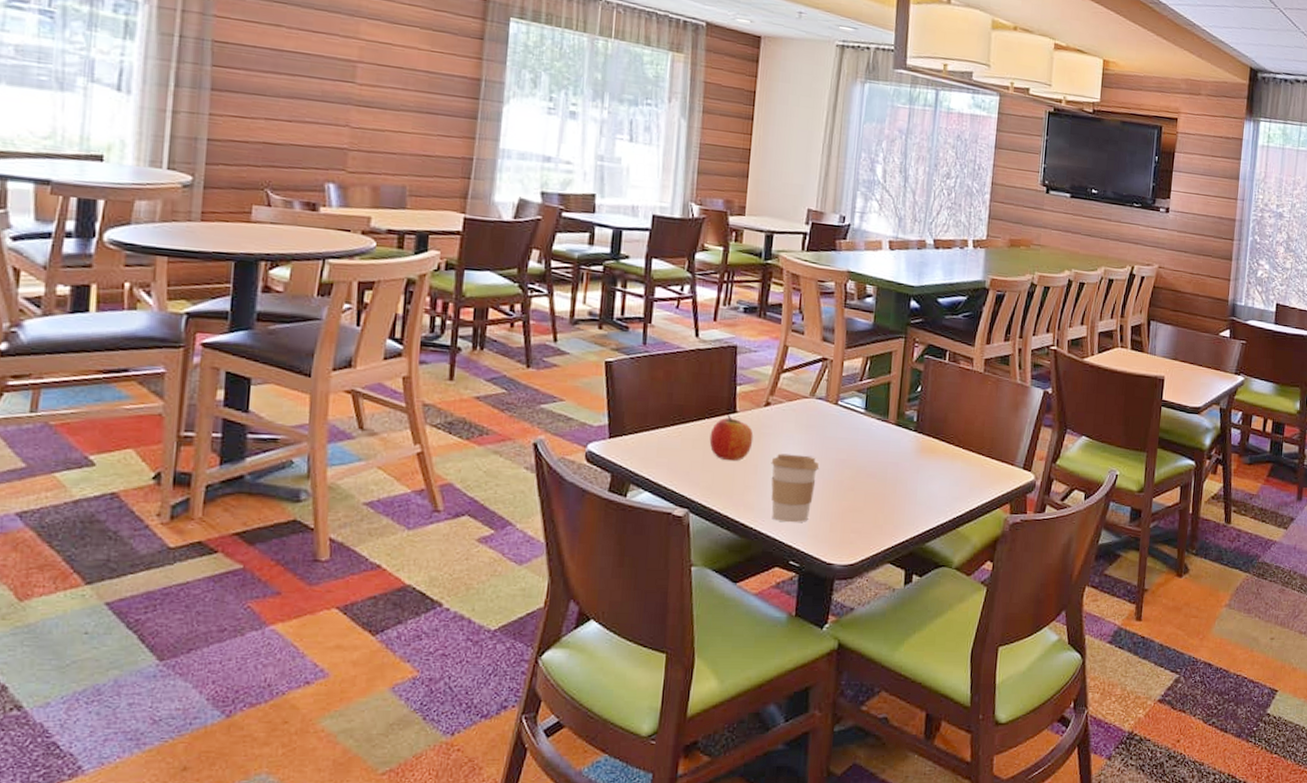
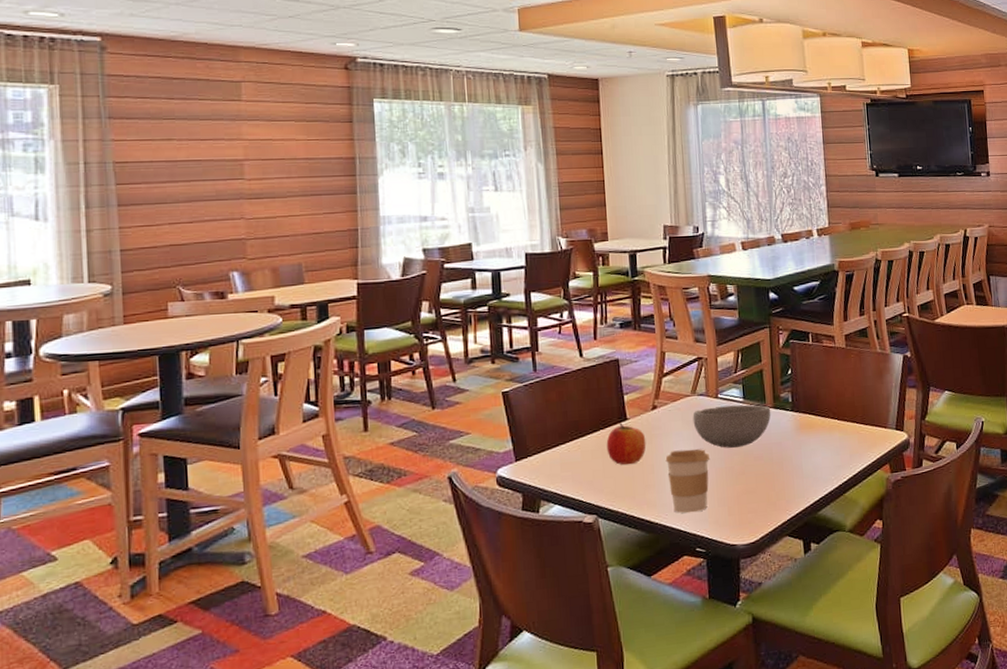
bowl: none [807,413,893,461] -> present [692,404,771,448]

